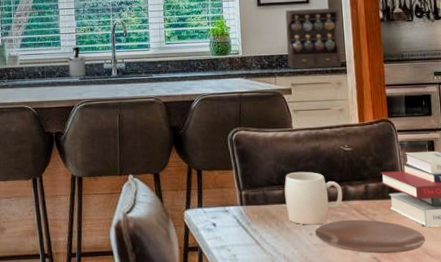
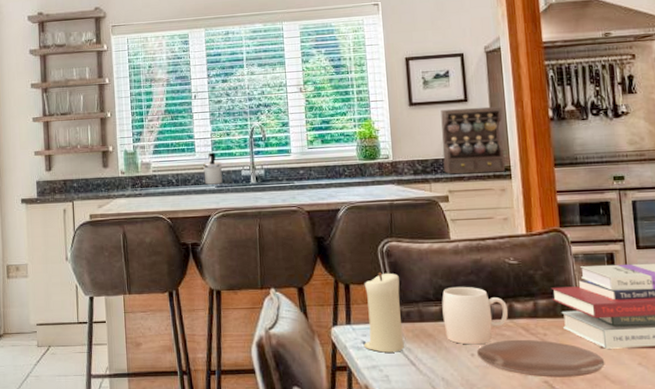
candle: none [213,159,250,234] -> present [363,273,404,353]

